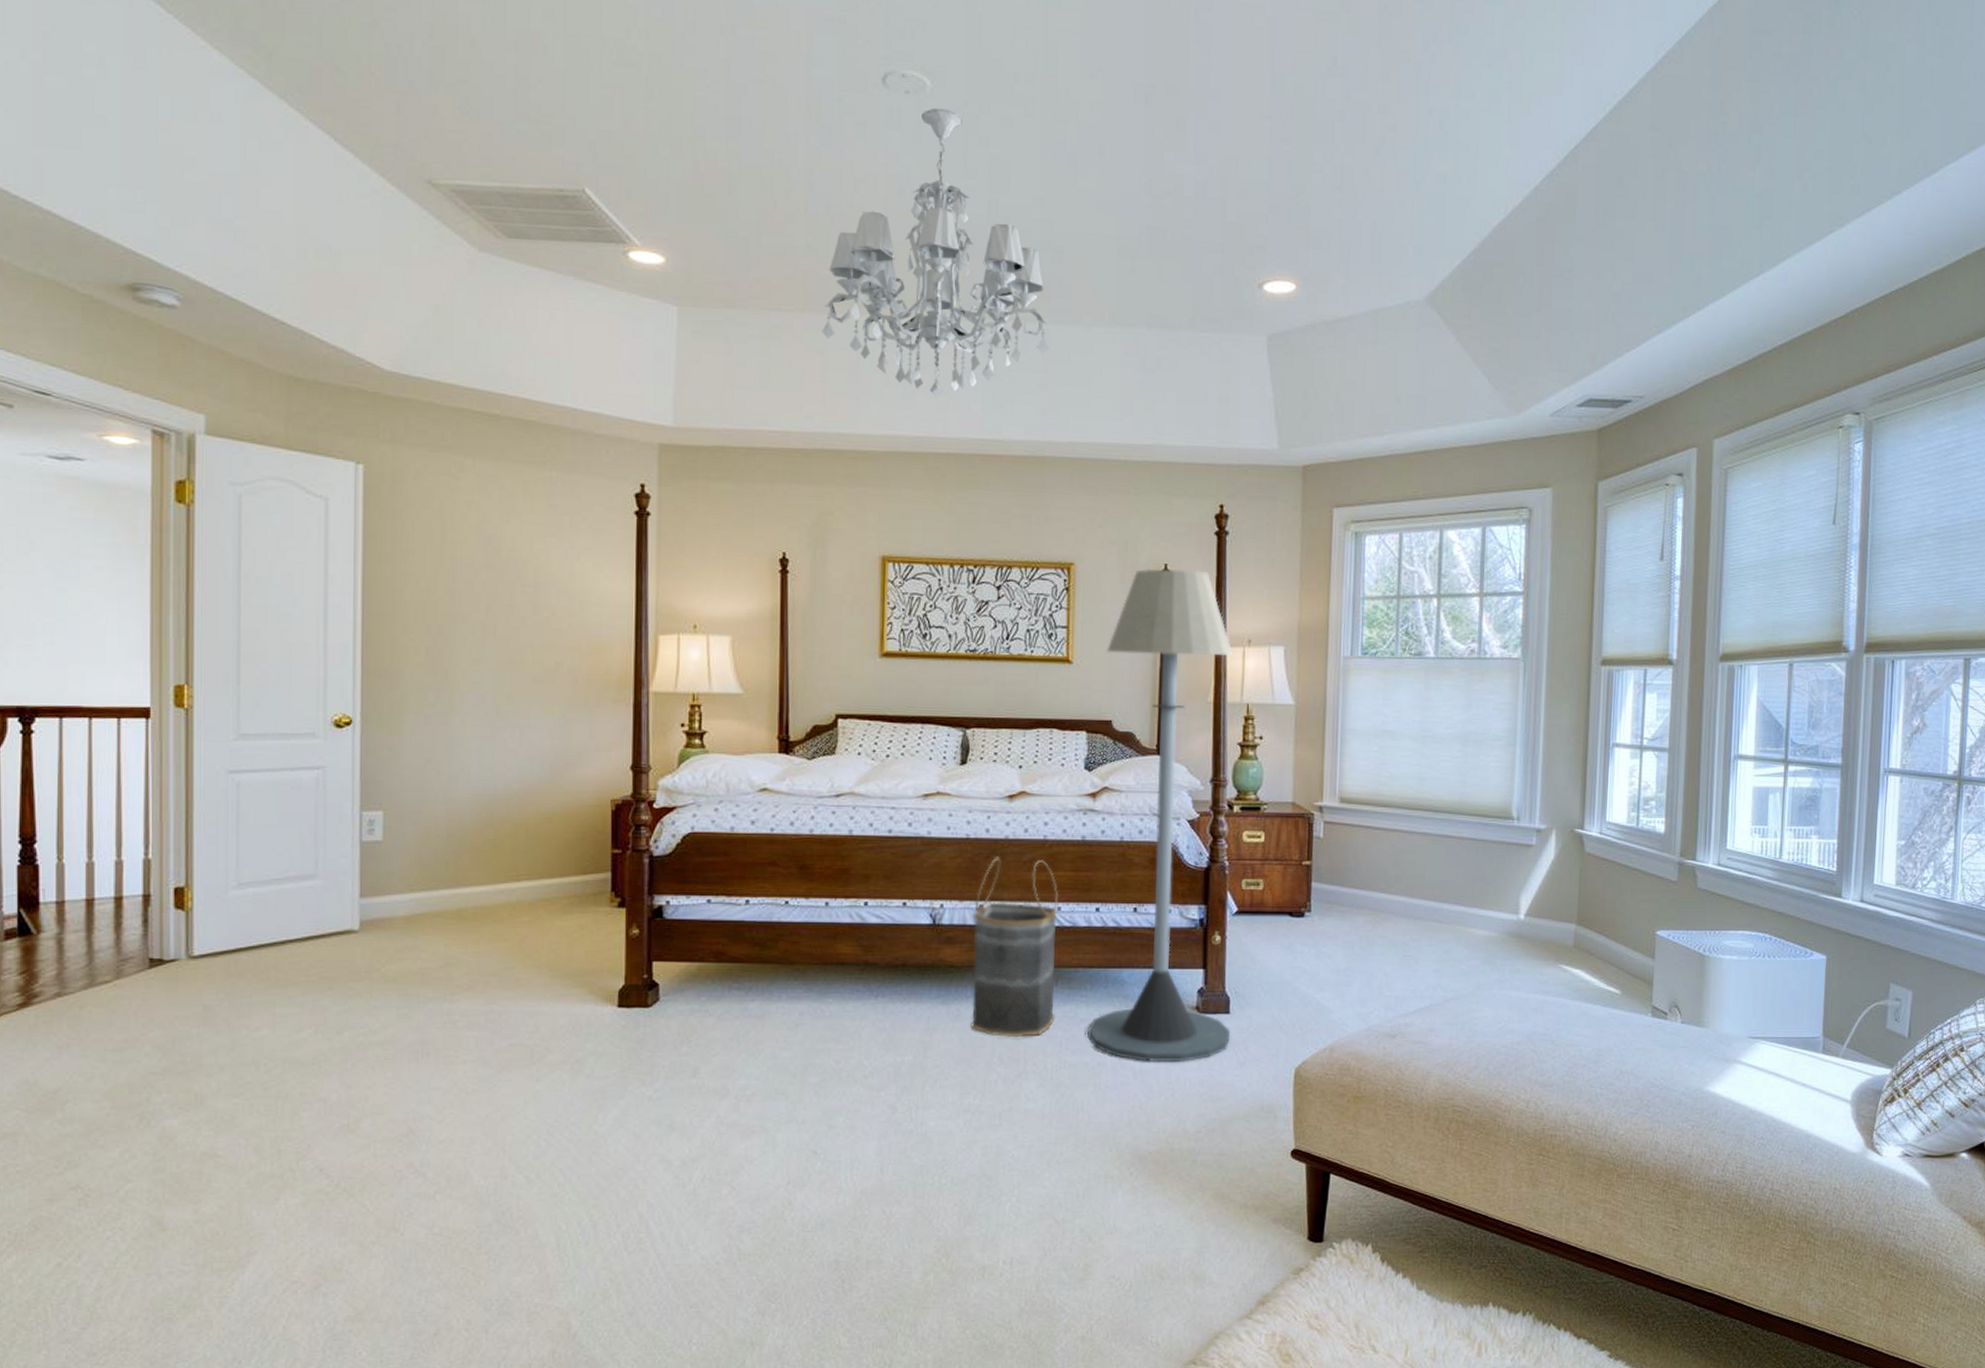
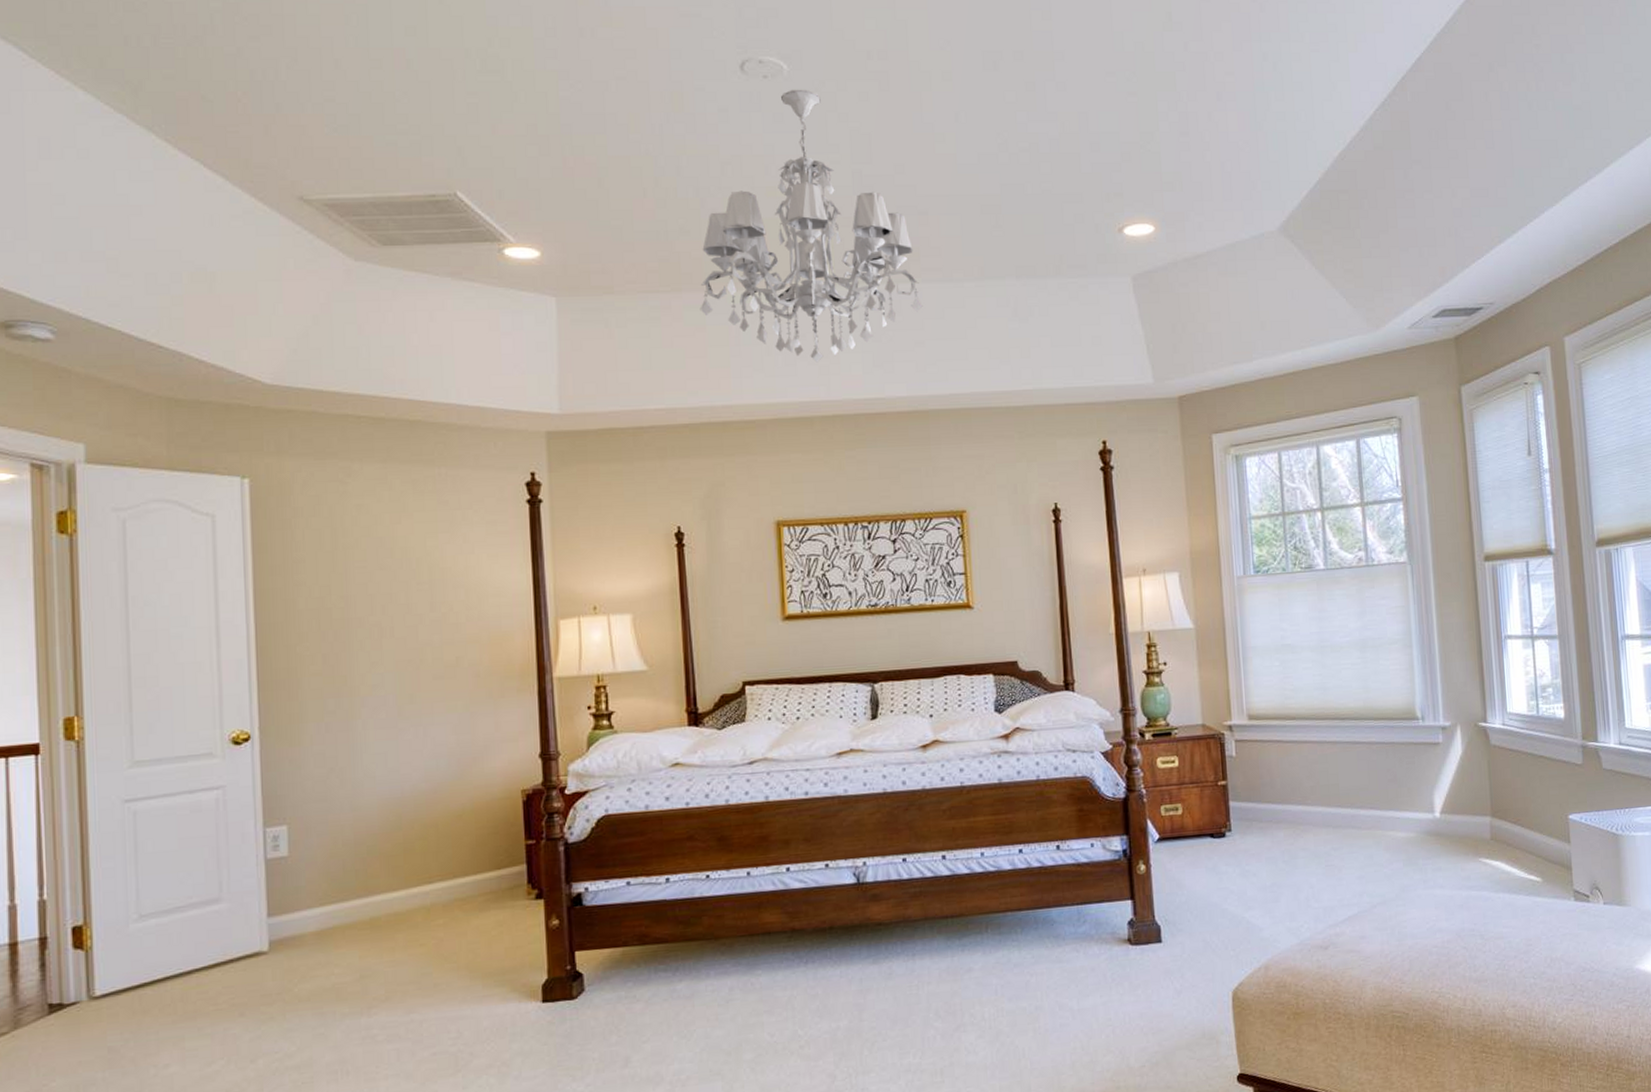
basket: present [970,857,1059,1038] -> none [896,807,989,991]
floor lamp: present [1087,568,1233,1063] -> none [1005,506,1165,1001]

